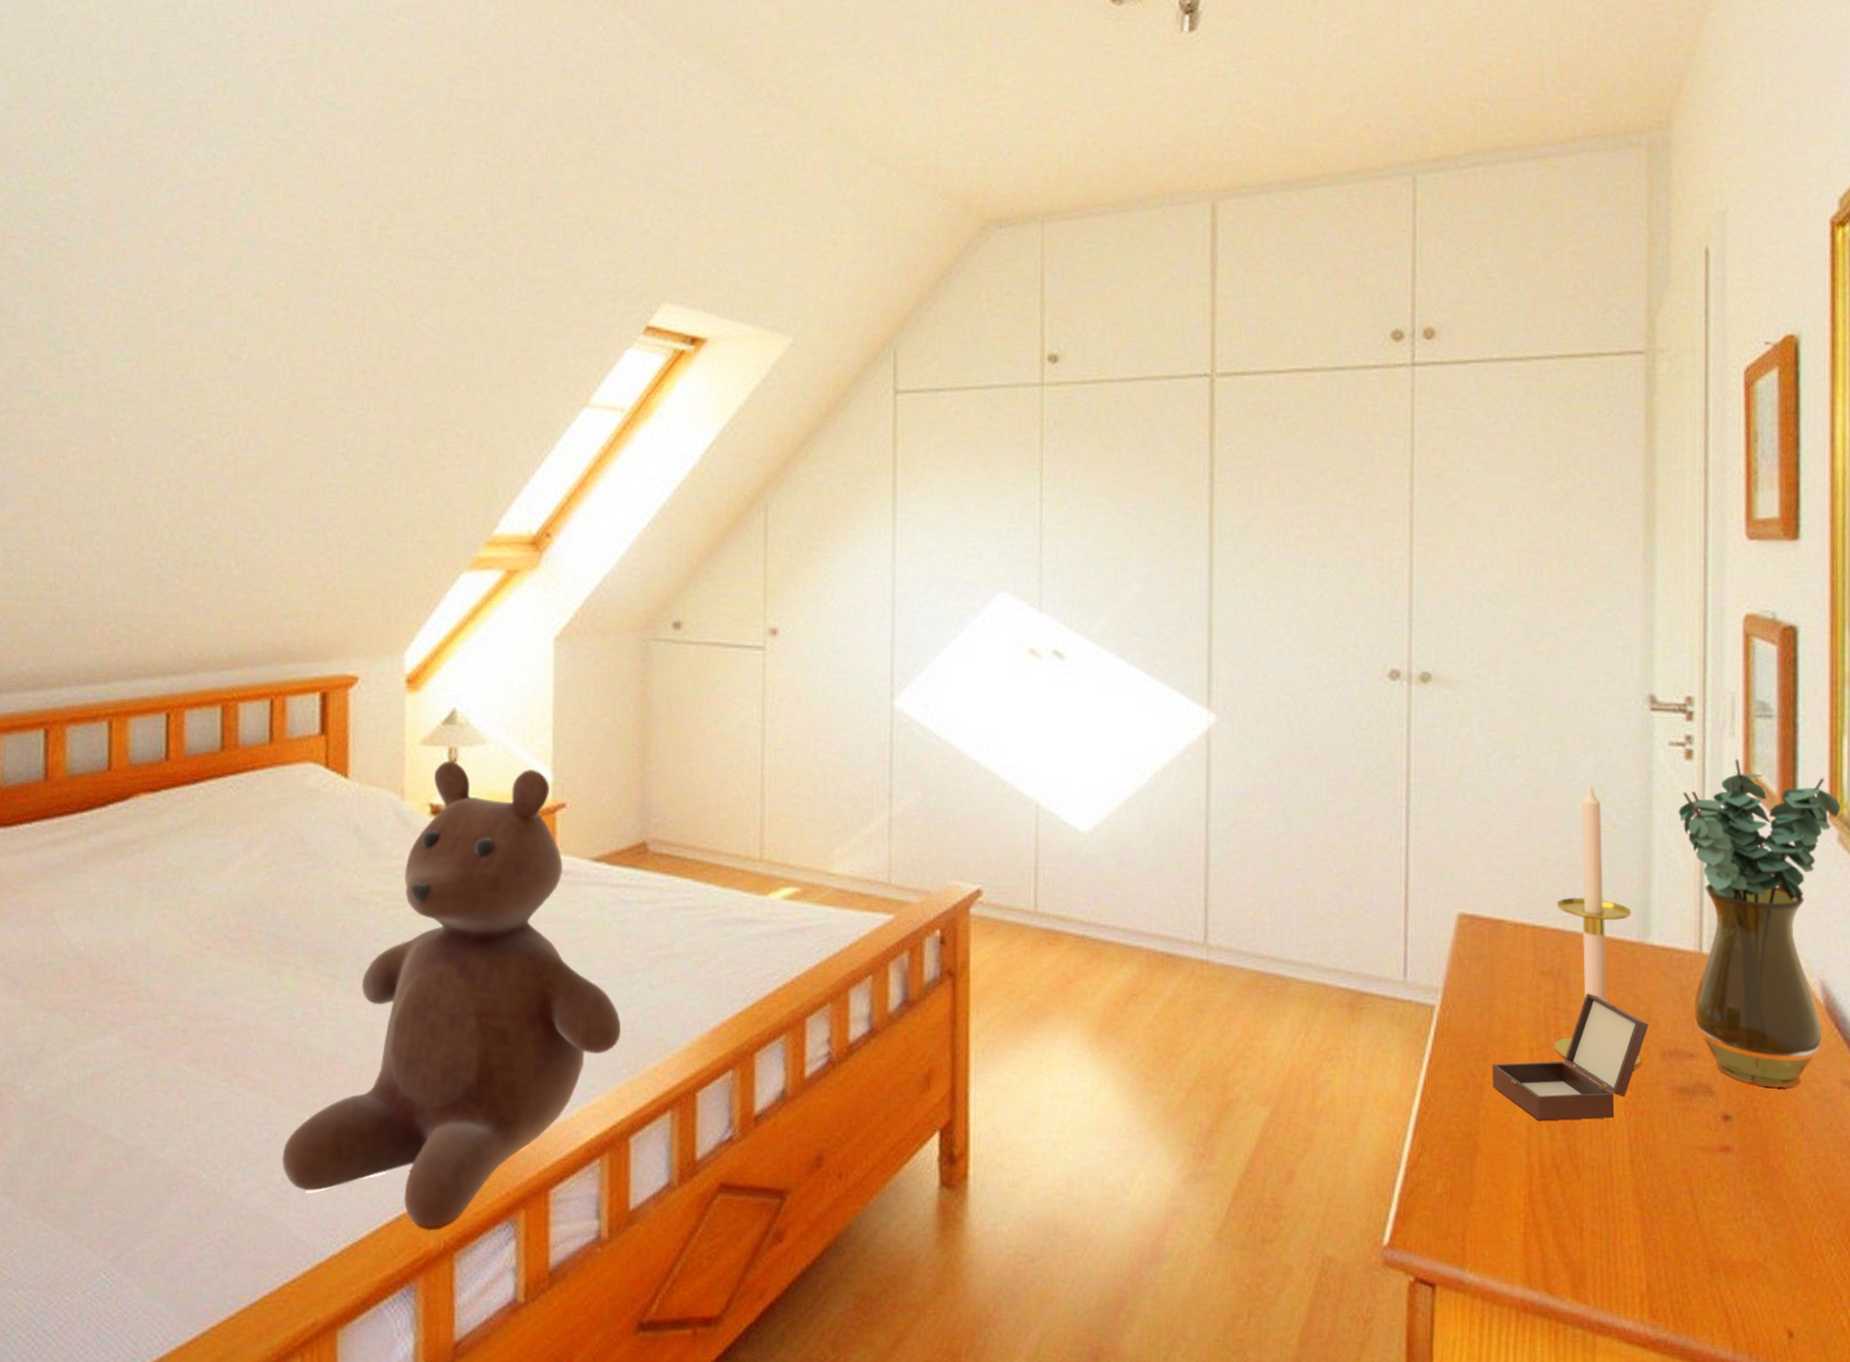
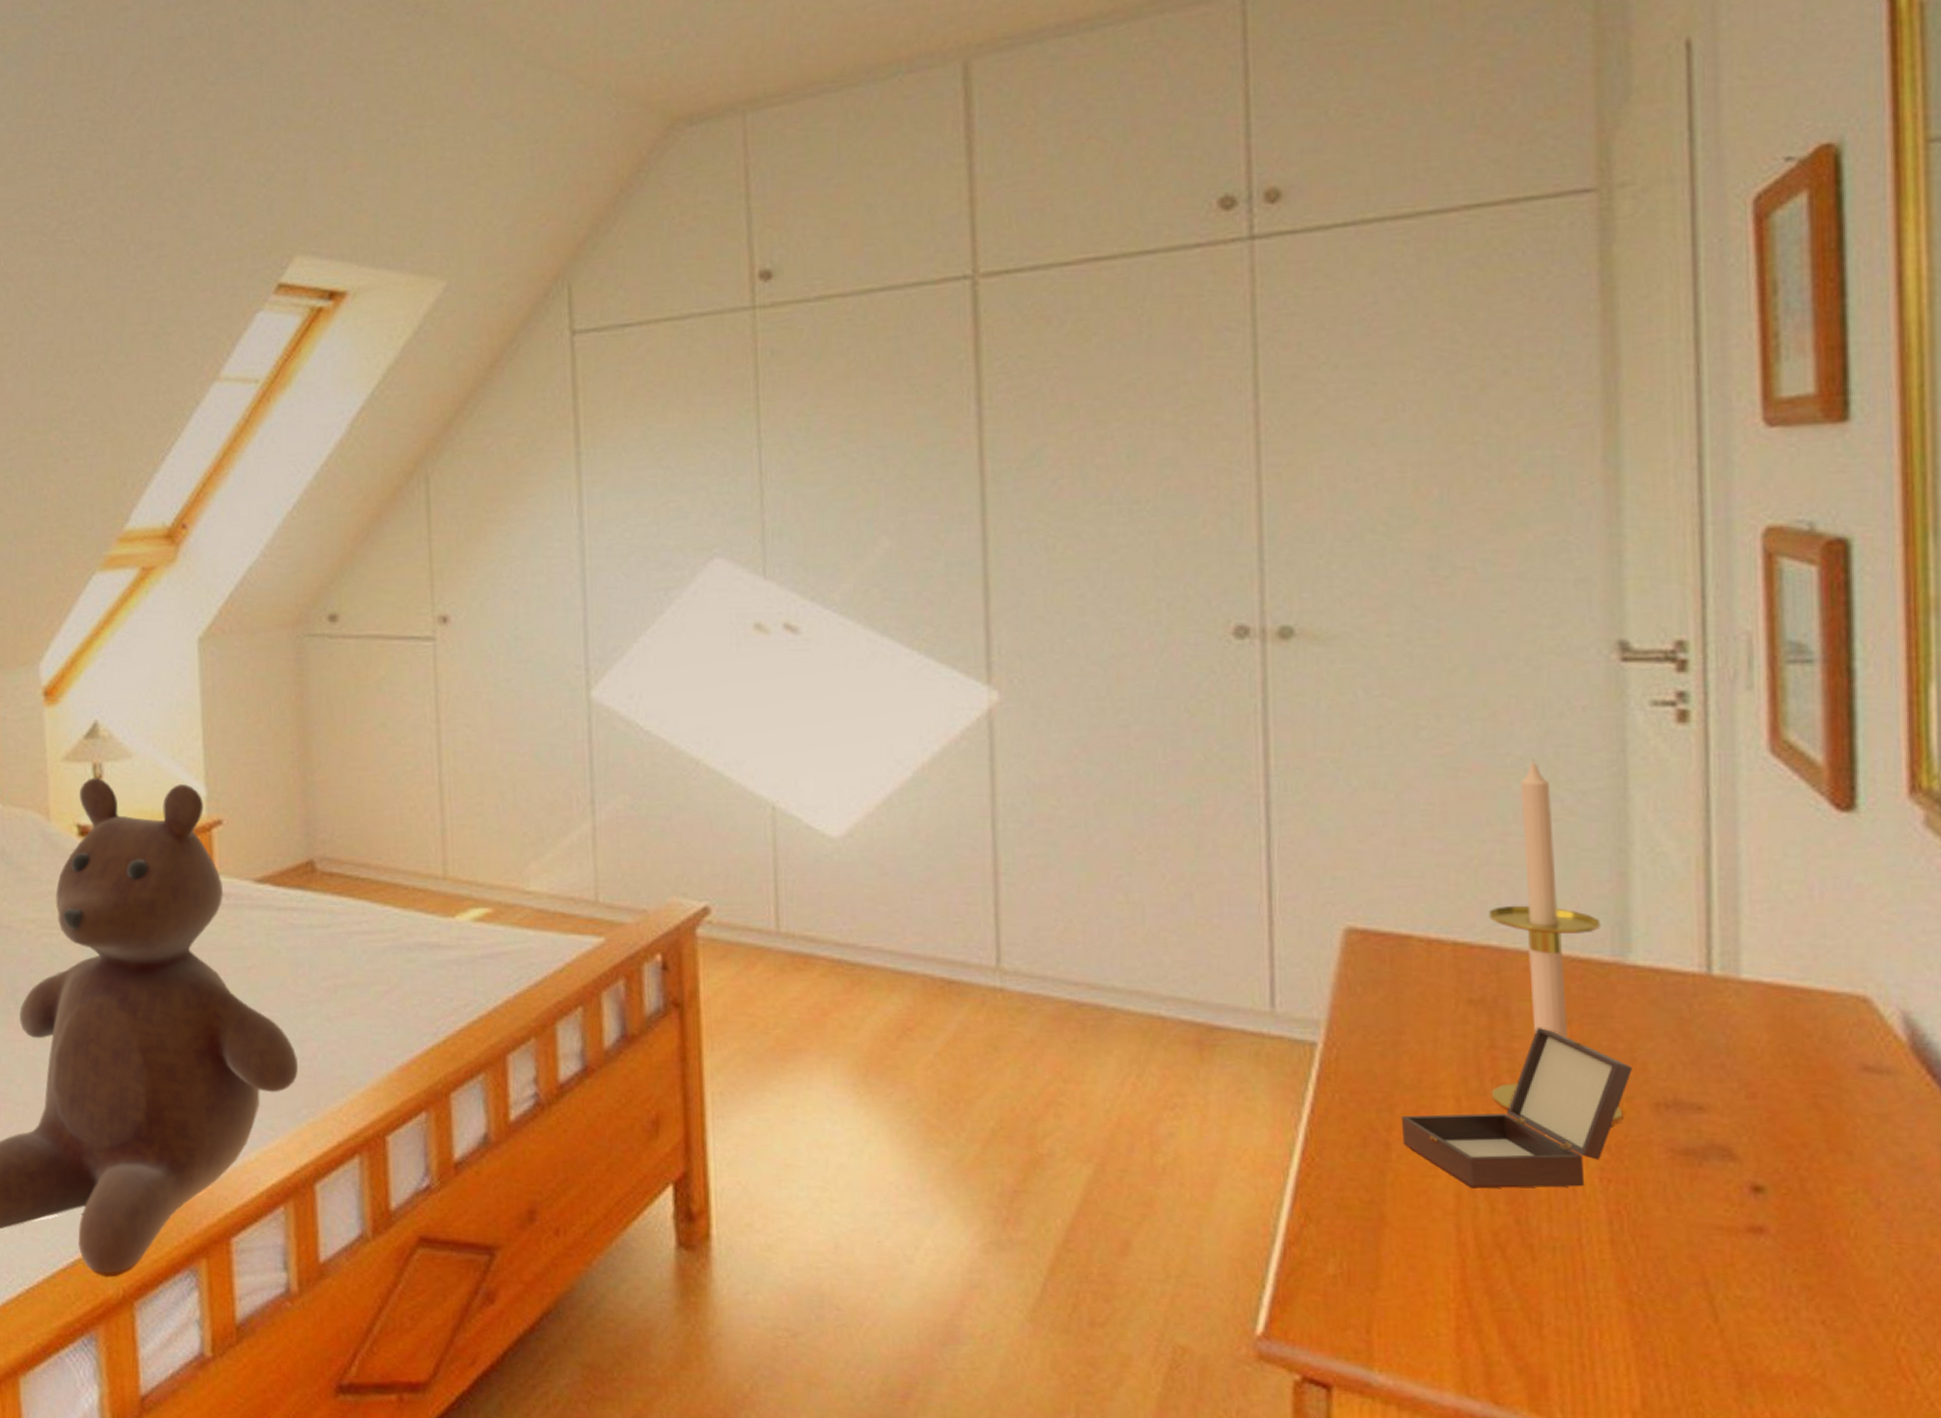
vase: present [1678,759,1840,1089] -> none [1668,719,1927,1153]

